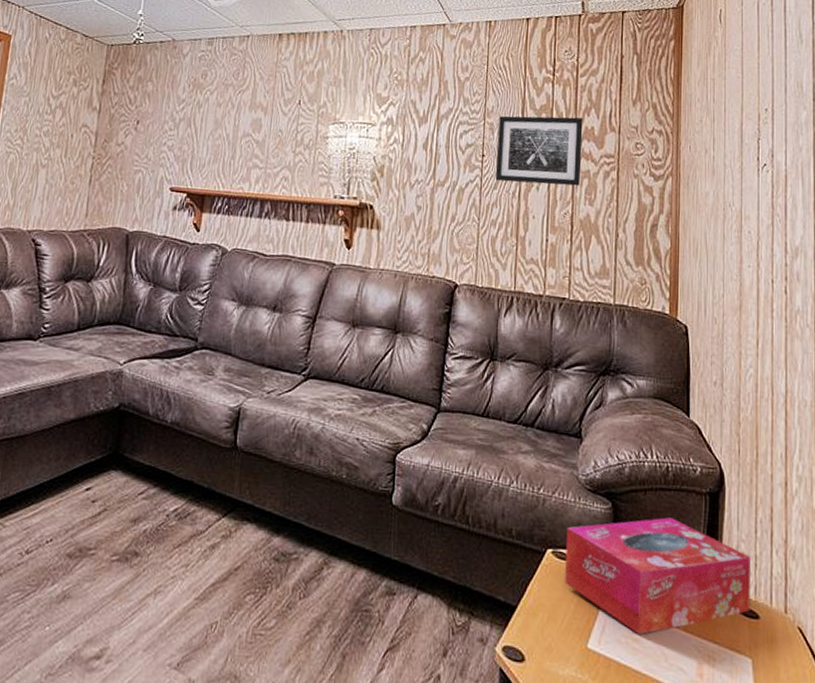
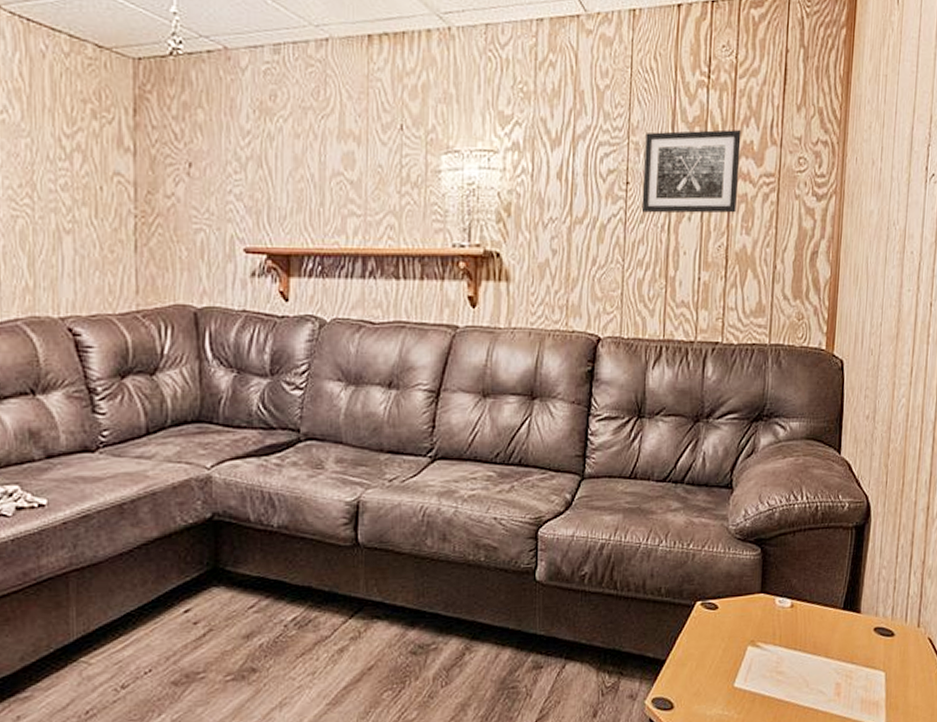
tissue box: present [565,517,750,634] -> none [713,555,890,667]

